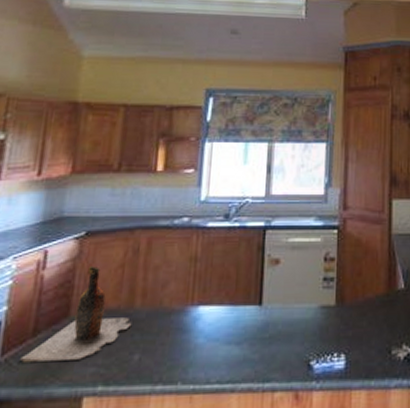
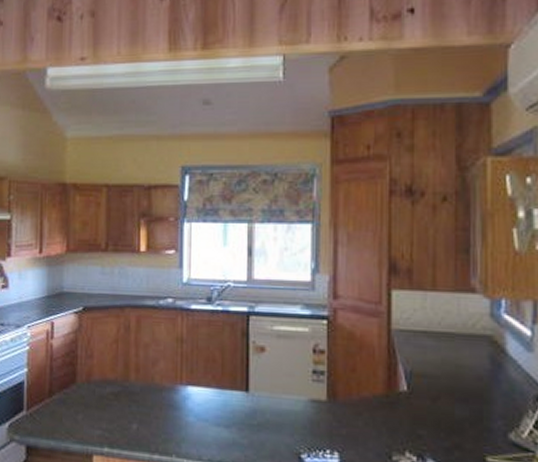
wine bottle: present [20,266,132,364] -> none [41,339,128,422]

